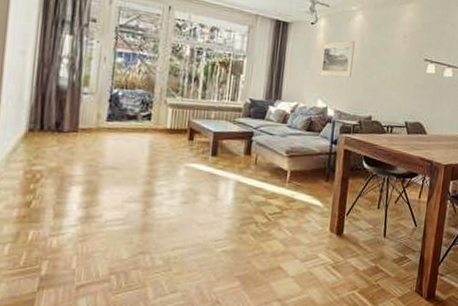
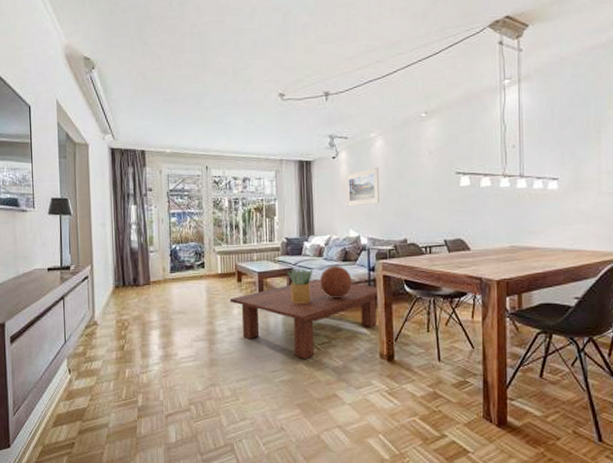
coffee table: none [176,146,337,230] -> present [229,279,378,360]
potted plant: none [246,132,275,171] -> present [287,268,314,304]
decorative sphere: none [279,134,314,169] -> present [319,266,352,299]

